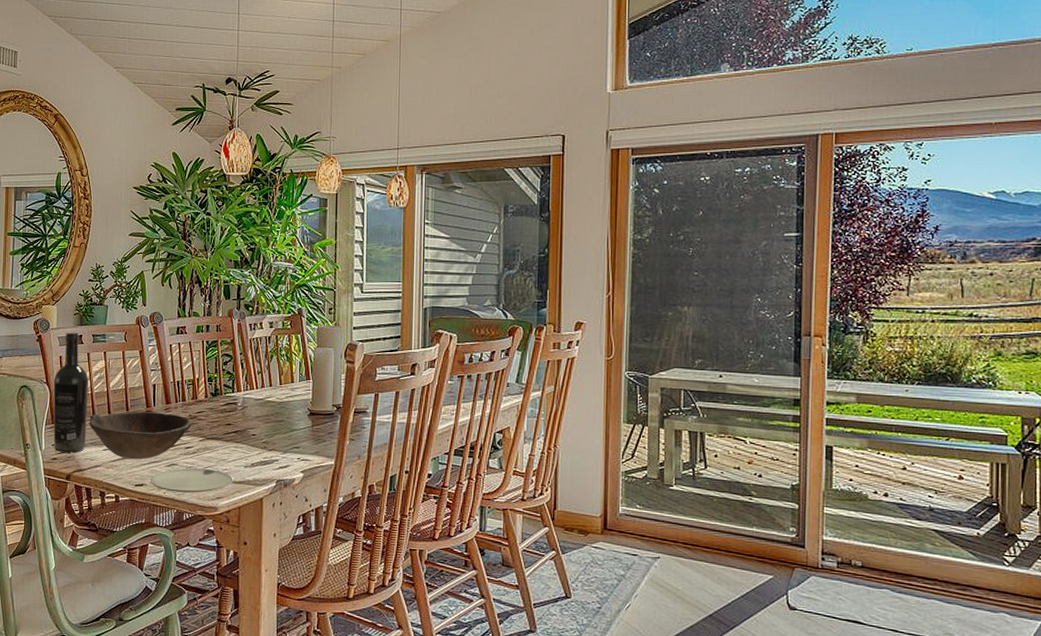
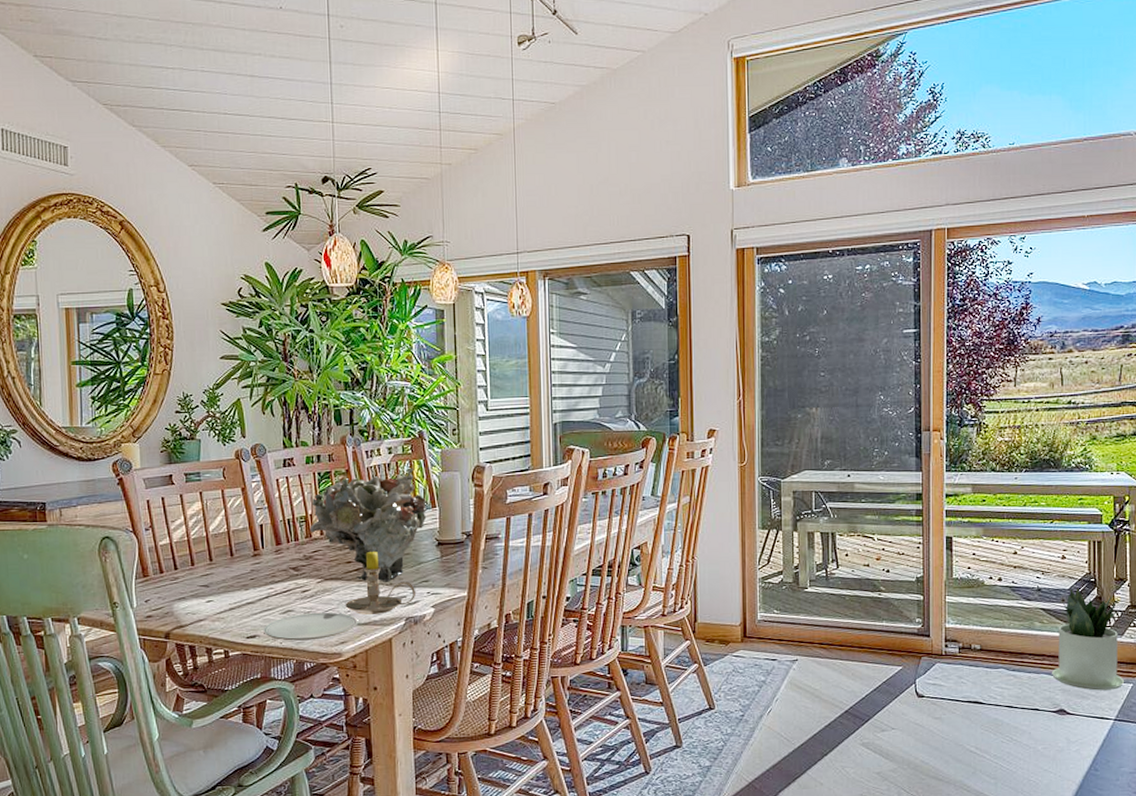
wine bottle: present [53,332,89,453] -> none [141,472,186,608]
bowl: present [89,411,194,460] -> none [187,555,310,610]
flower arrangement: none [196,341,301,444] -> present [310,468,427,581]
candlestick: none [223,414,288,475] -> present [345,549,417,615]
planter: none [945,511,1032,626] -> present [1052,588,1125,691]

